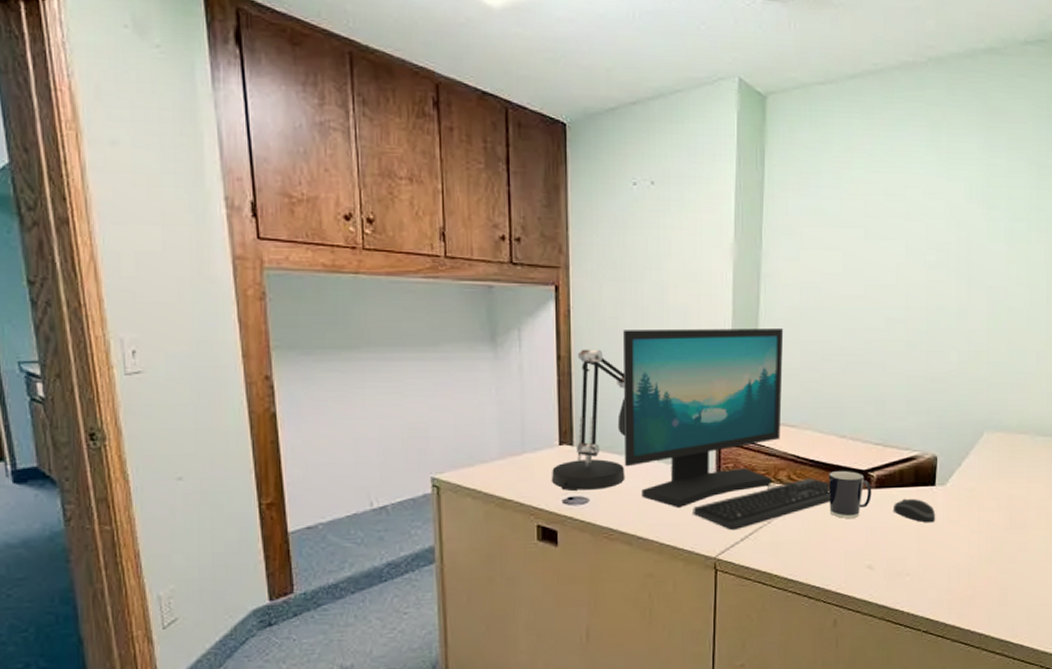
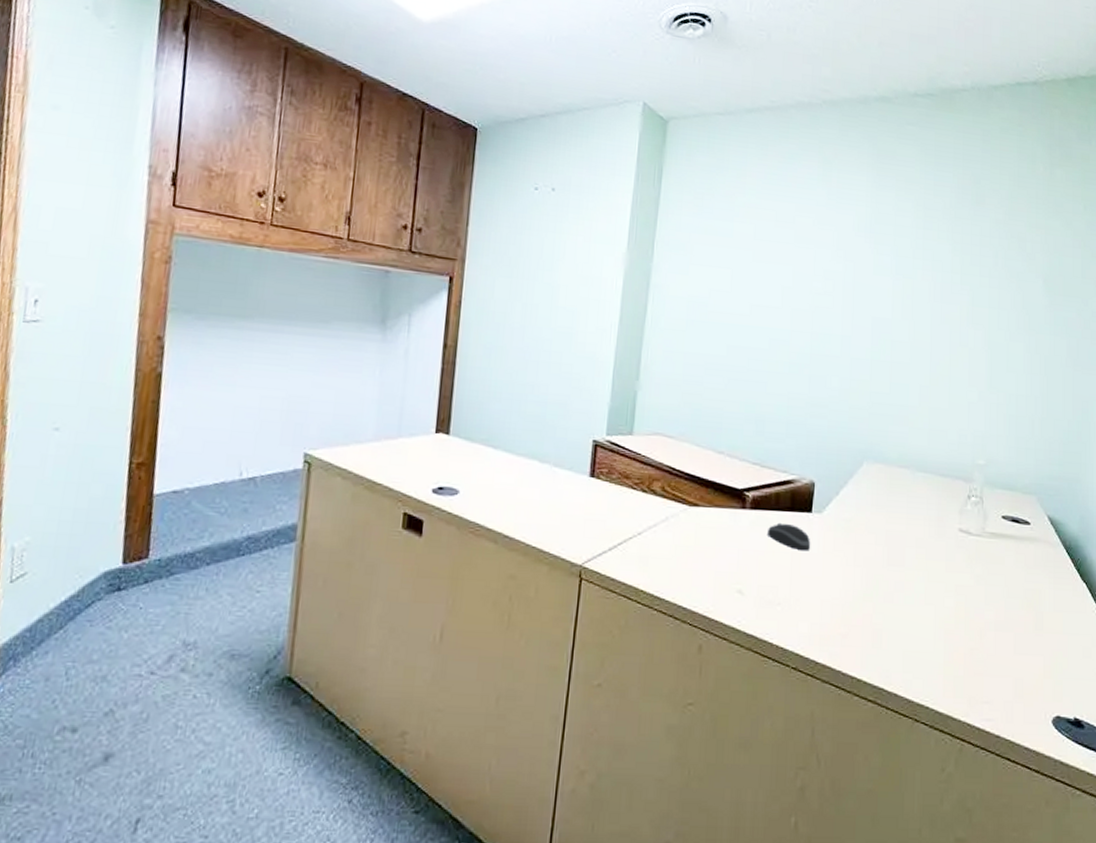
desk lamp: present [552,349,626,492] -> none [424,340,509,482]
computer monitor: present [623,328,784,507] -> none [498,325,669,509]
computer keyboard: present [693,478,831,529] -> none [562,491,705,537]
mug: present [828,470,872,518] -> none [702,486,746,538]

